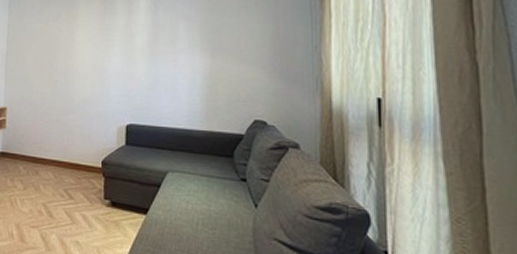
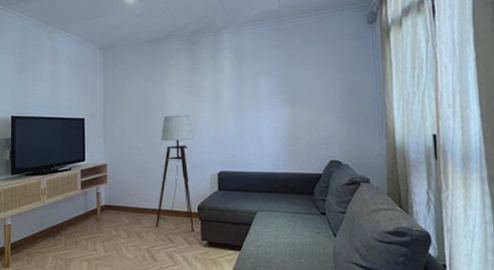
floor lamp: none [54,58,102,189] -> present [155,115,194,232]

